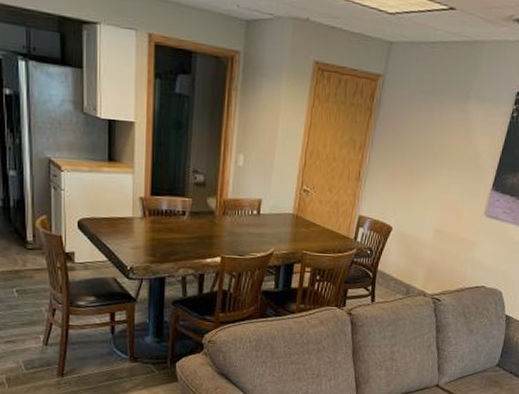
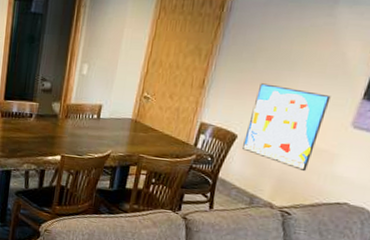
wall art: none [397,175,468,260] -> present [242,83,331,172]

